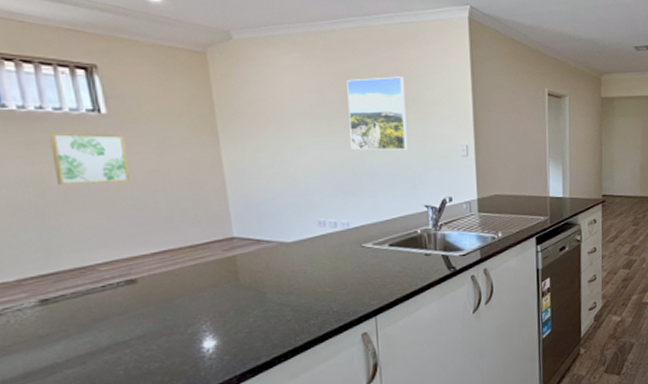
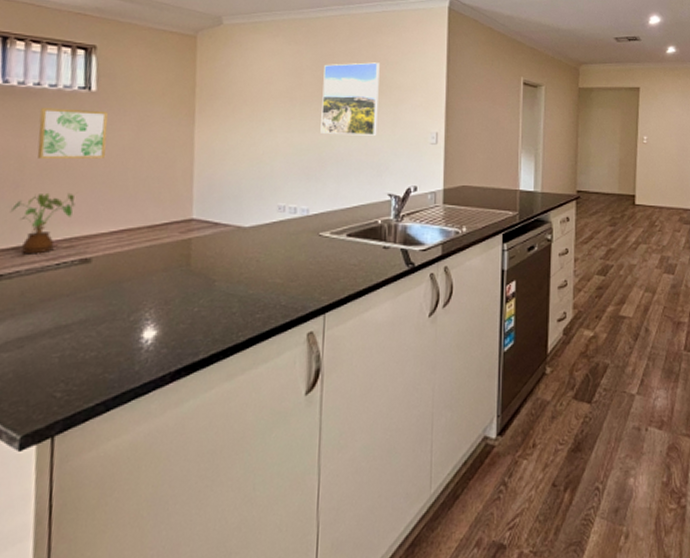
house plant: none [40,217,109,279] -> present [9,192,75,254]

